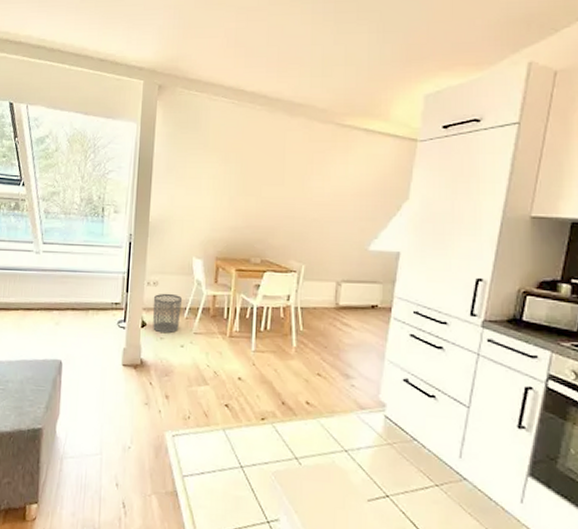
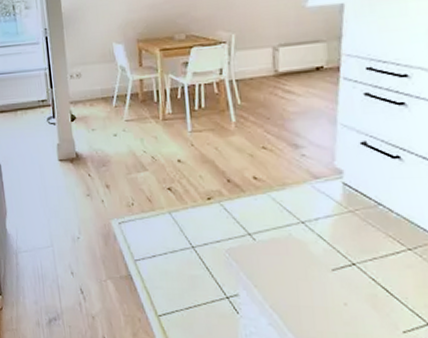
waste bin: present [153,293,183,334] -> none [78,83,110,125]

